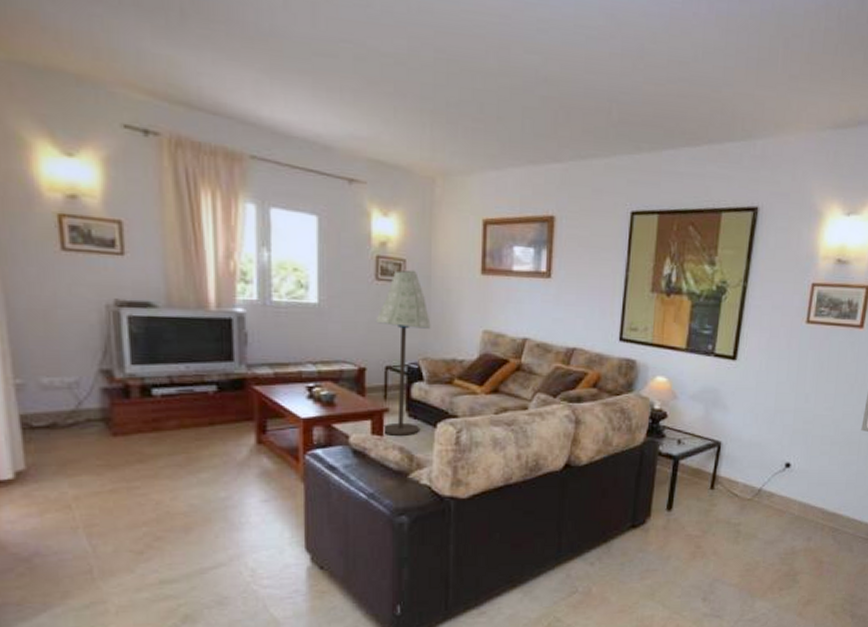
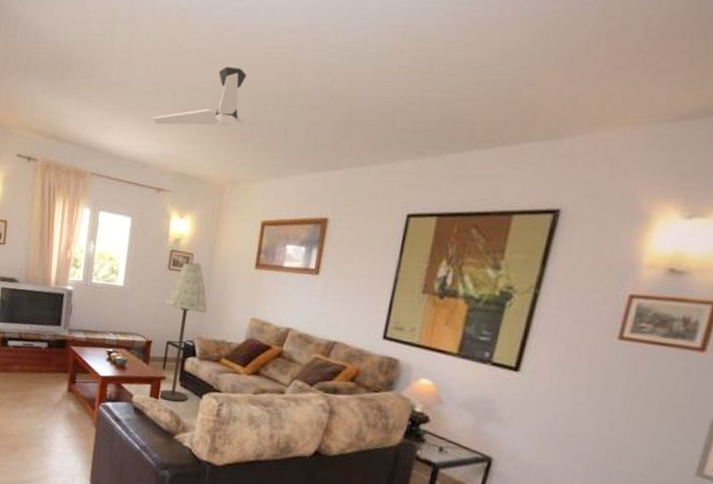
ceiling fan: none [329,30,514,127] -> present [152,66,298,141]

